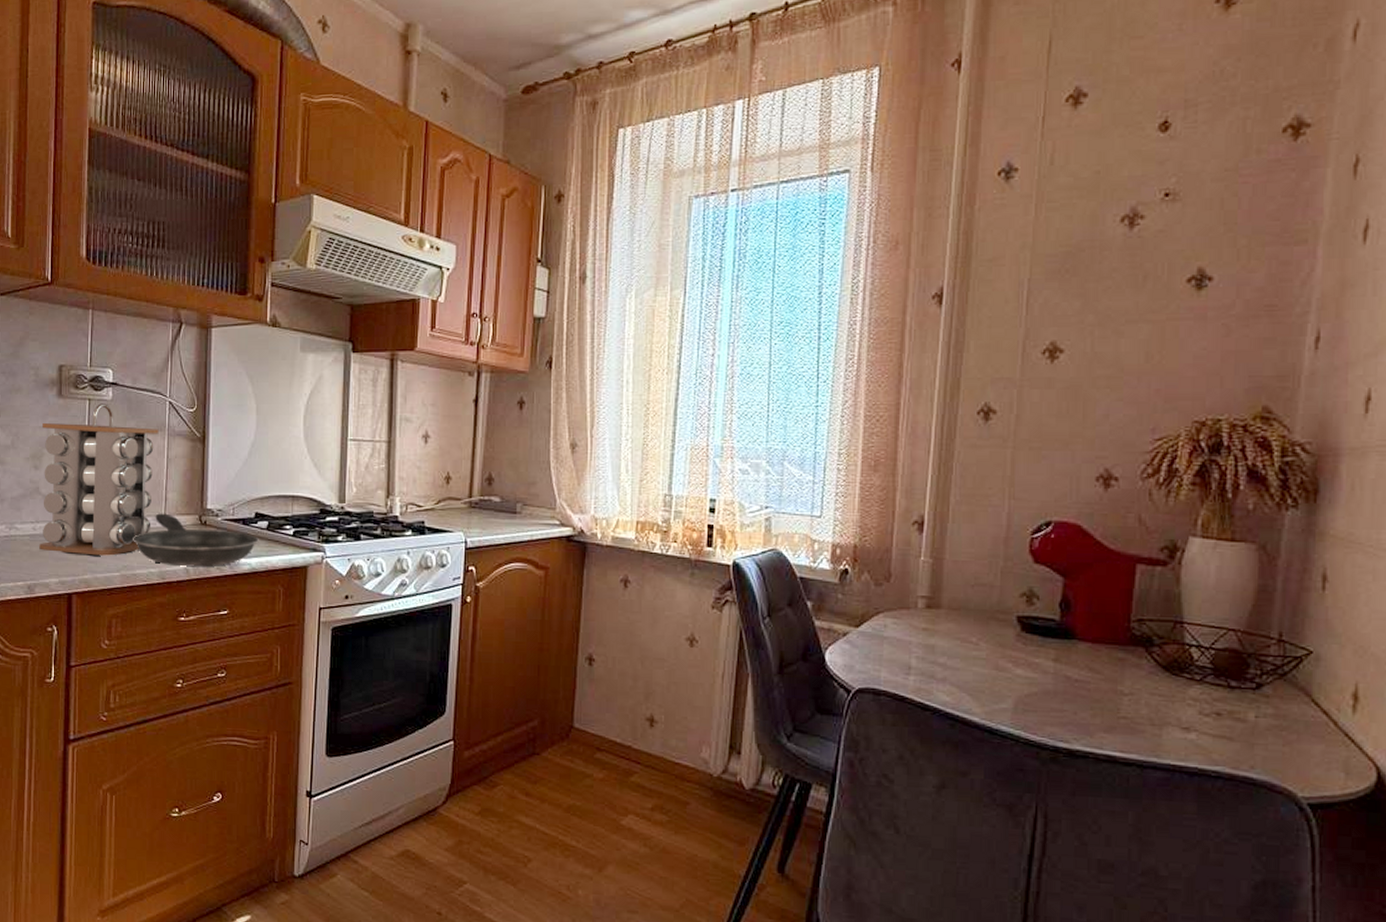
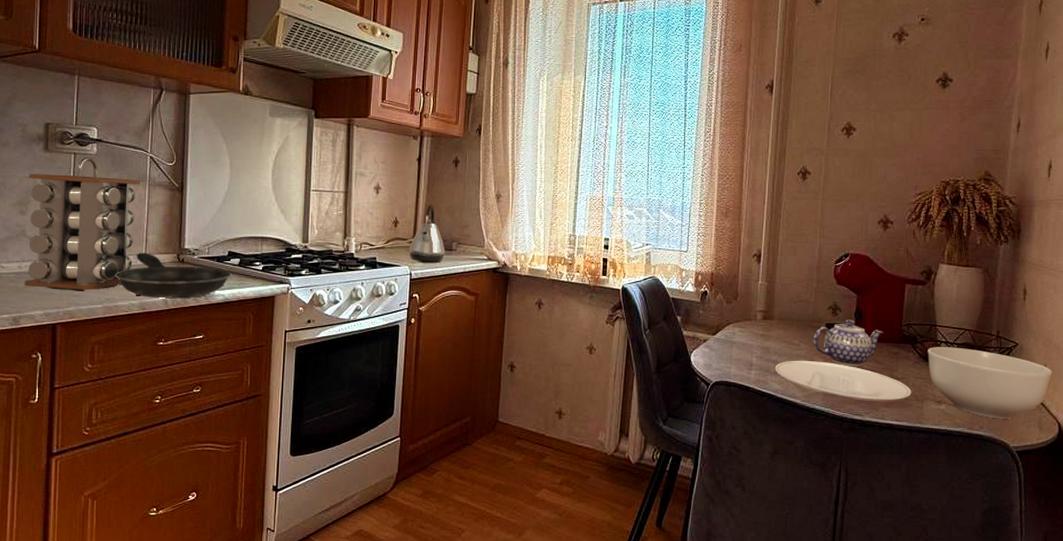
kettle: none [463,456,508,528] -> present [409,204,445,263]
plate: none [942,663,1144,726] -> present [774,360,912,402]
teapot: none [997,611,1102,676] -> present [813,319,883,367]
bowl: none [1169,652,1368,758] -> present [927,347,1052,419]

